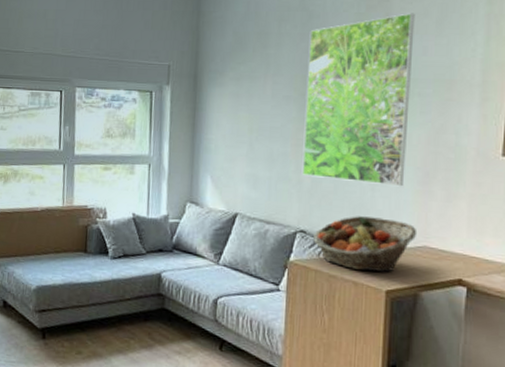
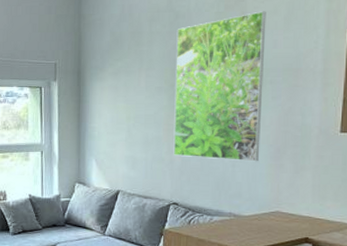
fruit basket: present [313,216,418,272] -> none [184,188,271,235]

